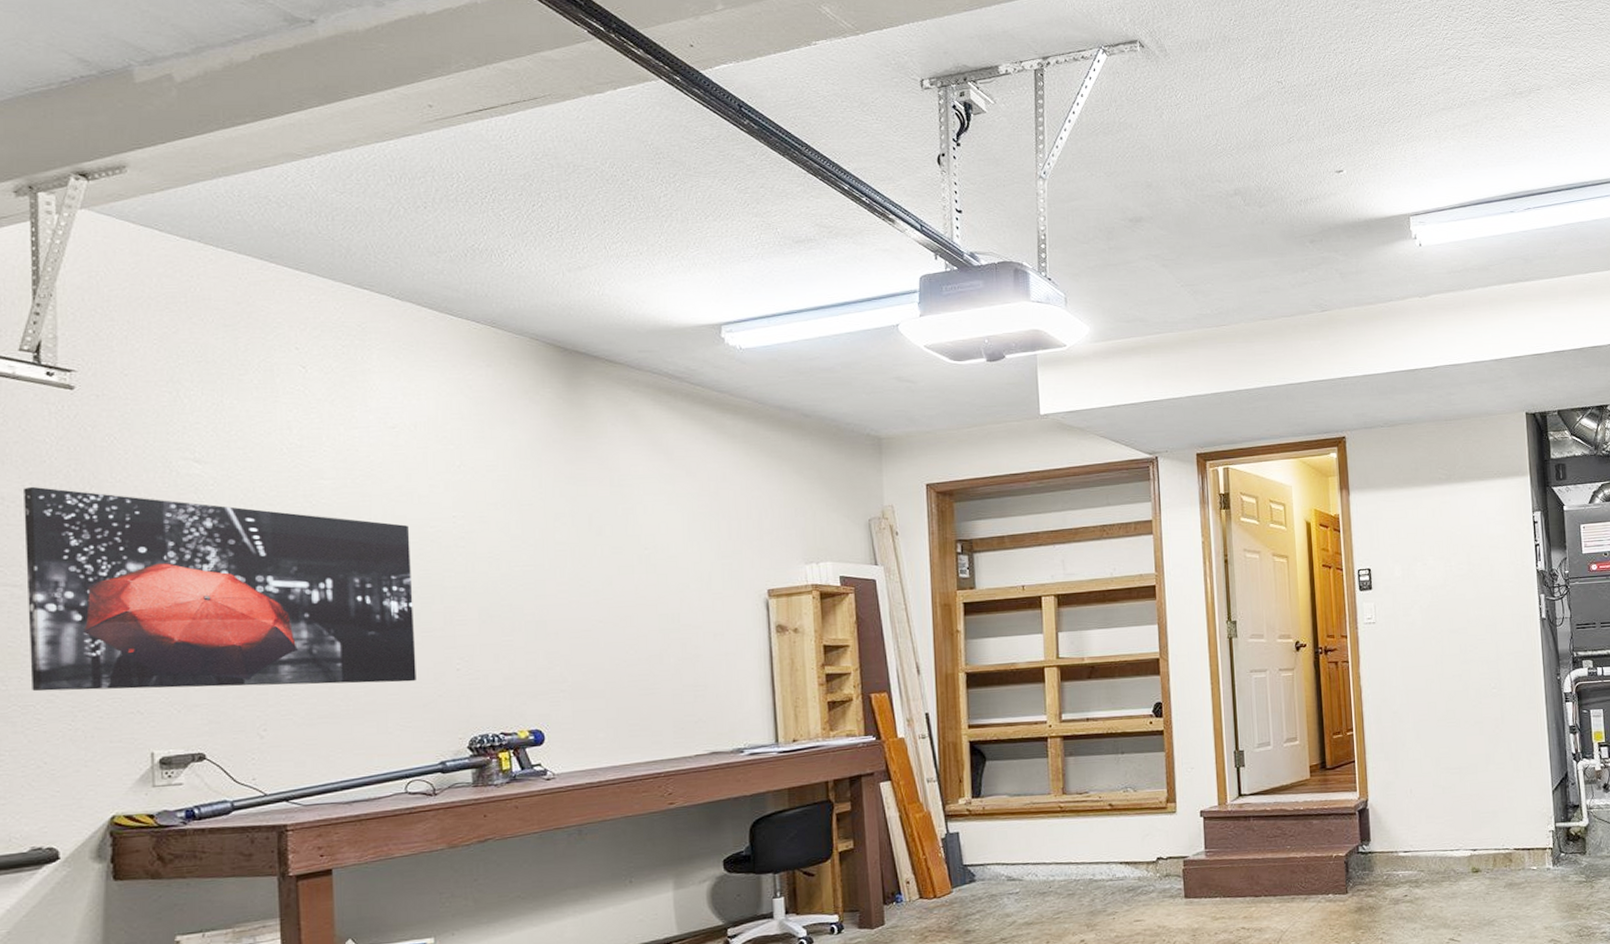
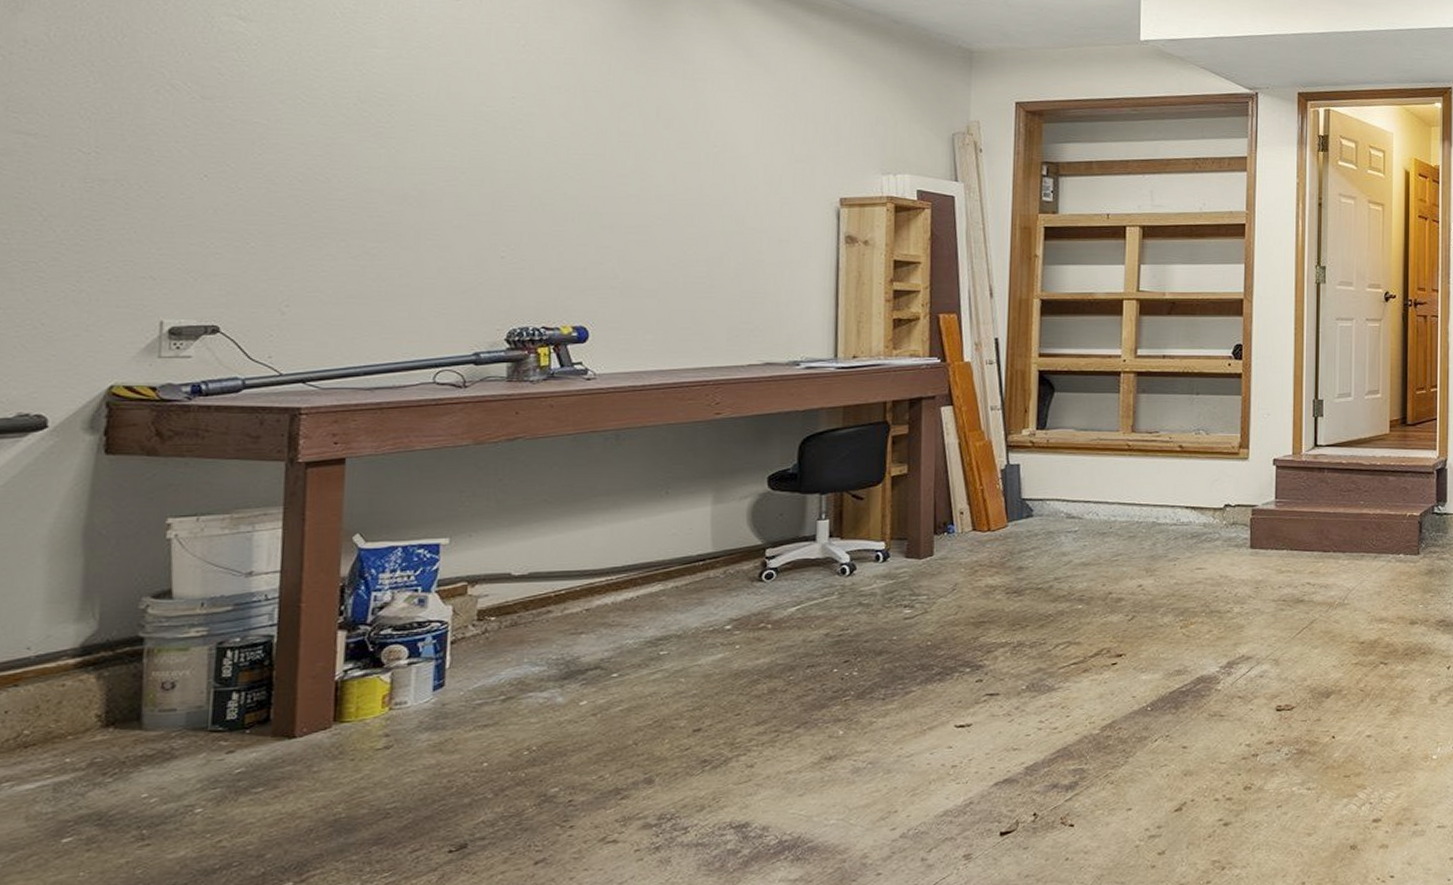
wall art: present [24,486,416,692] -> none [36,31,465,266]

